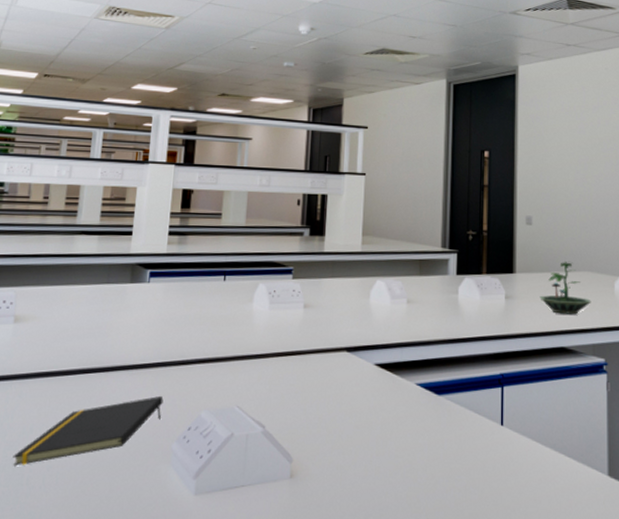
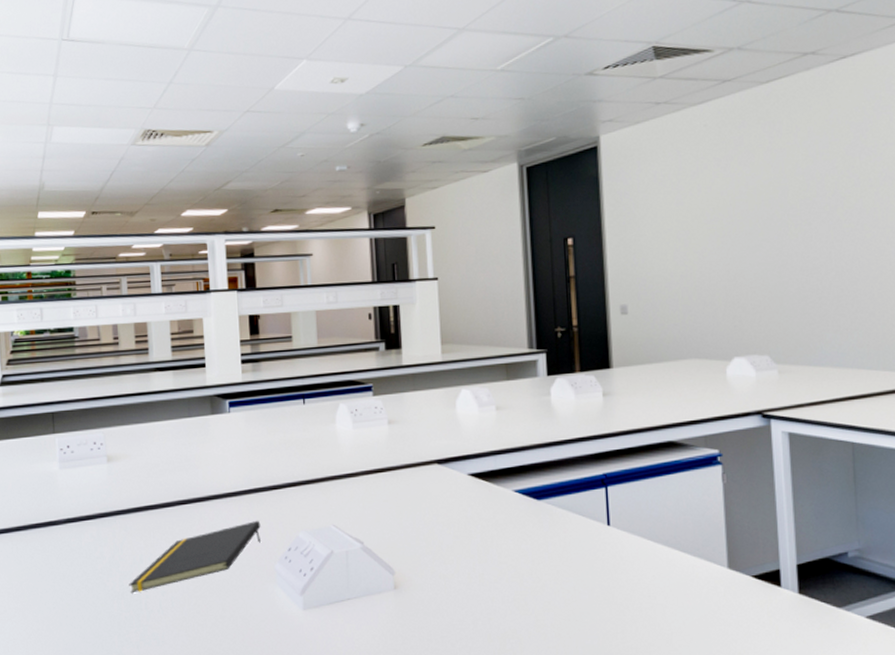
terrarium: present [539,261,591,315] -> none [641,349,701,407]

